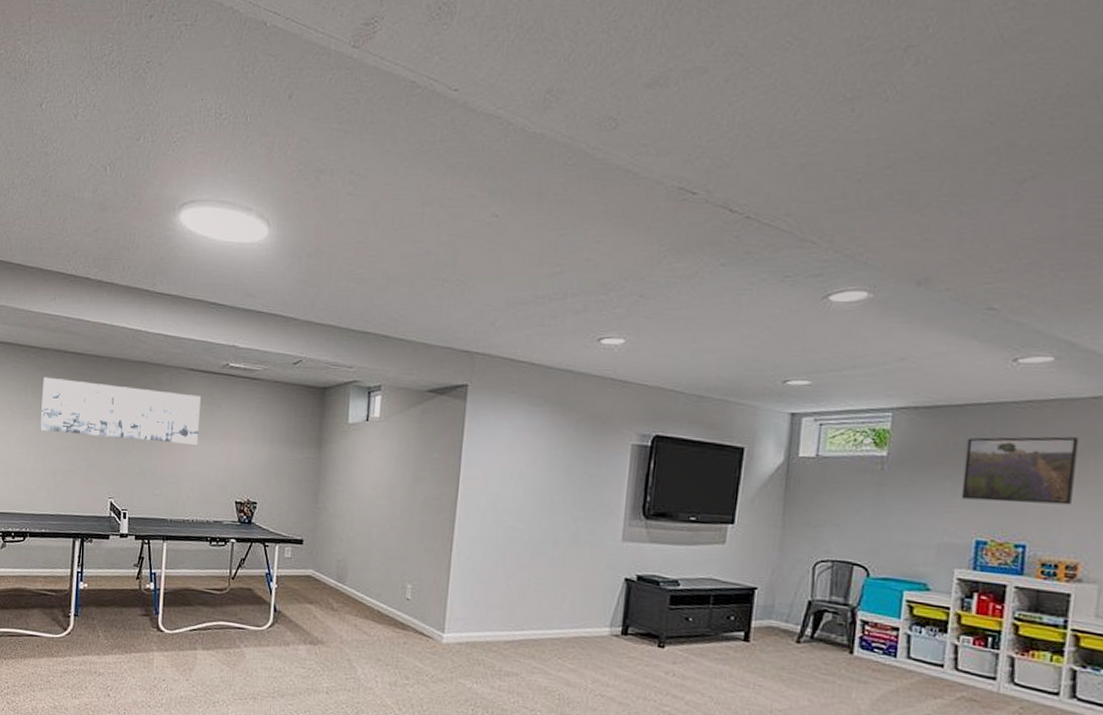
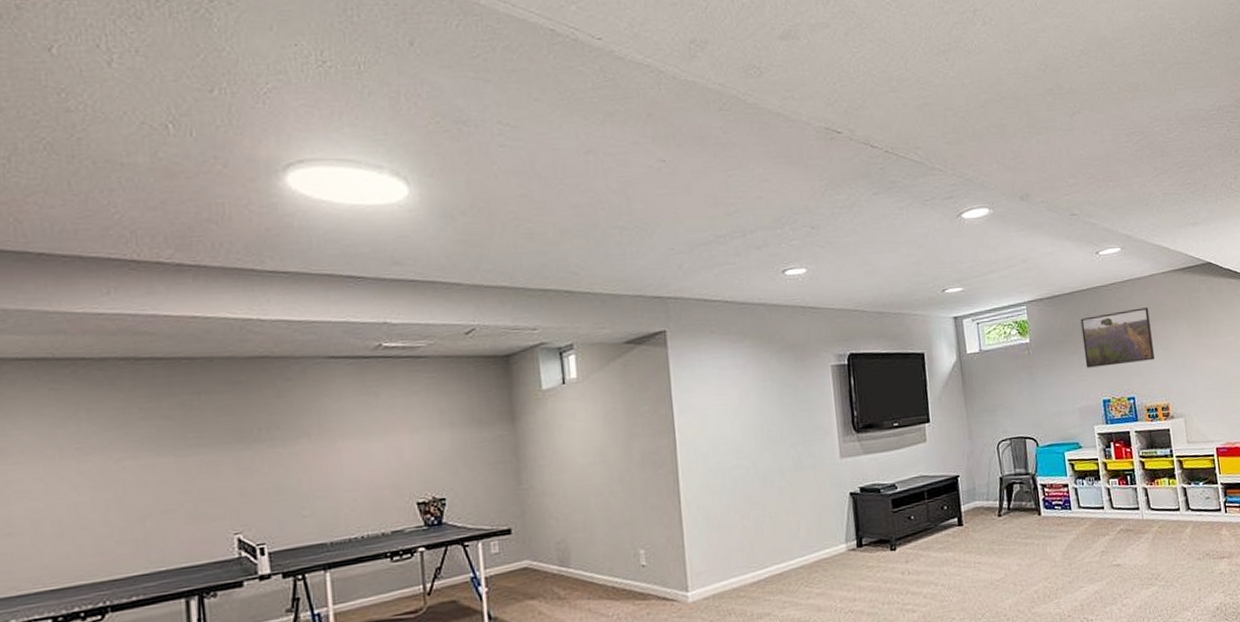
wall art: present [40,376,201,445] -> none [105,386,354,467]

